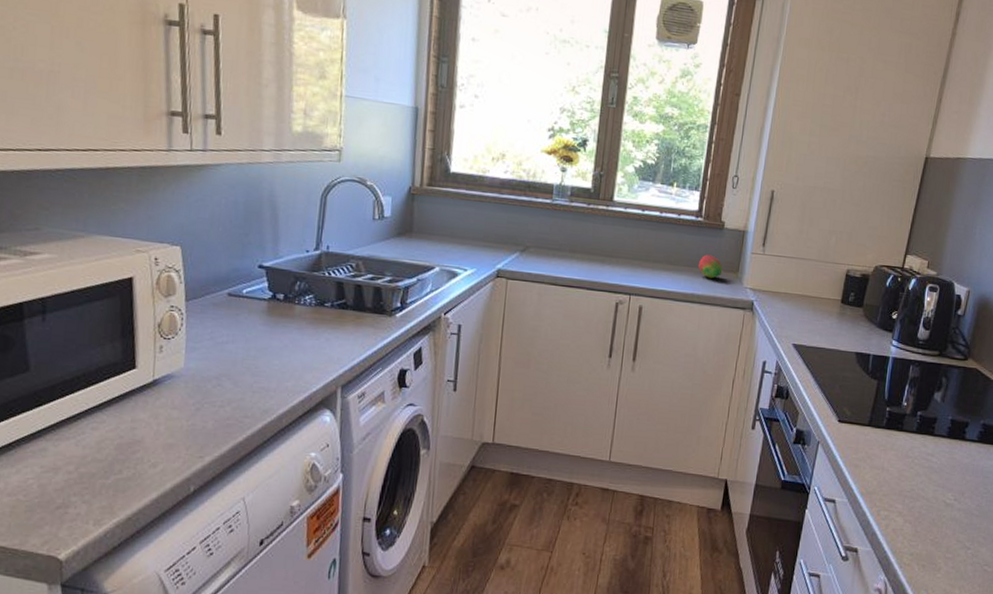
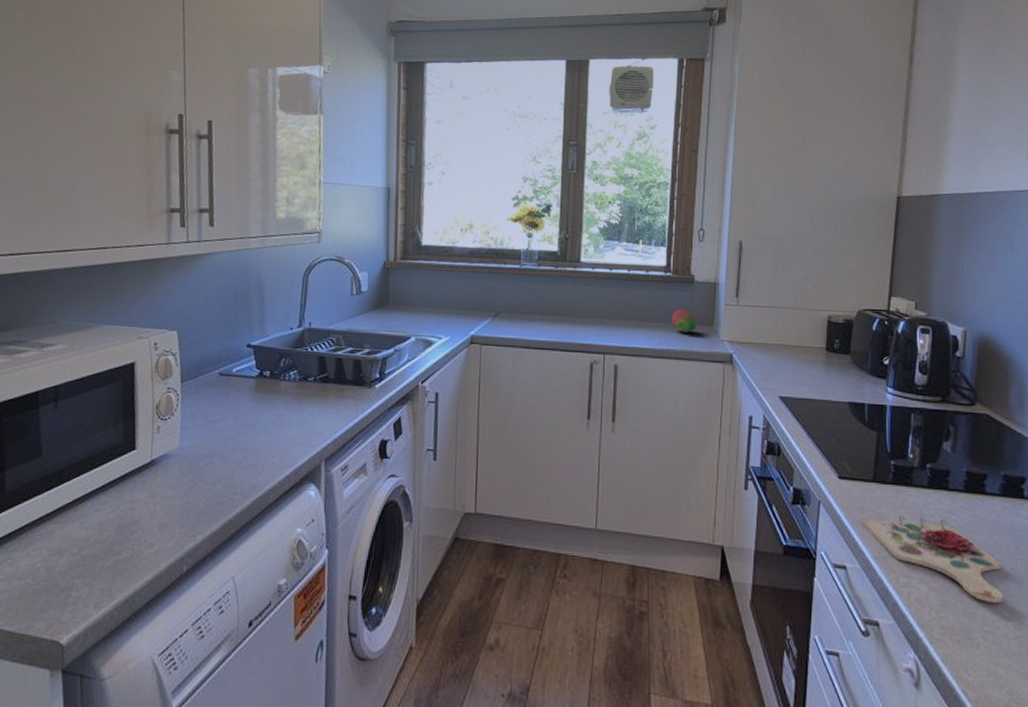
cutting board: none [853,456,969,534] -> present [861,514,1004,603]

